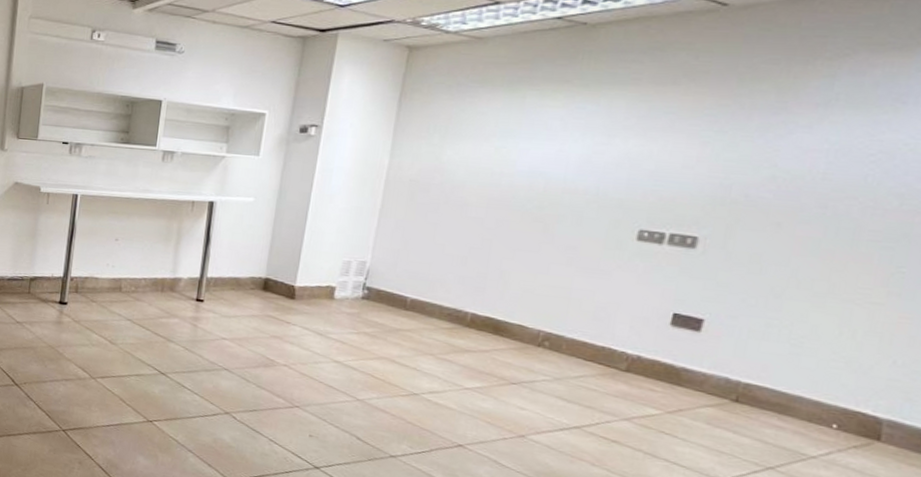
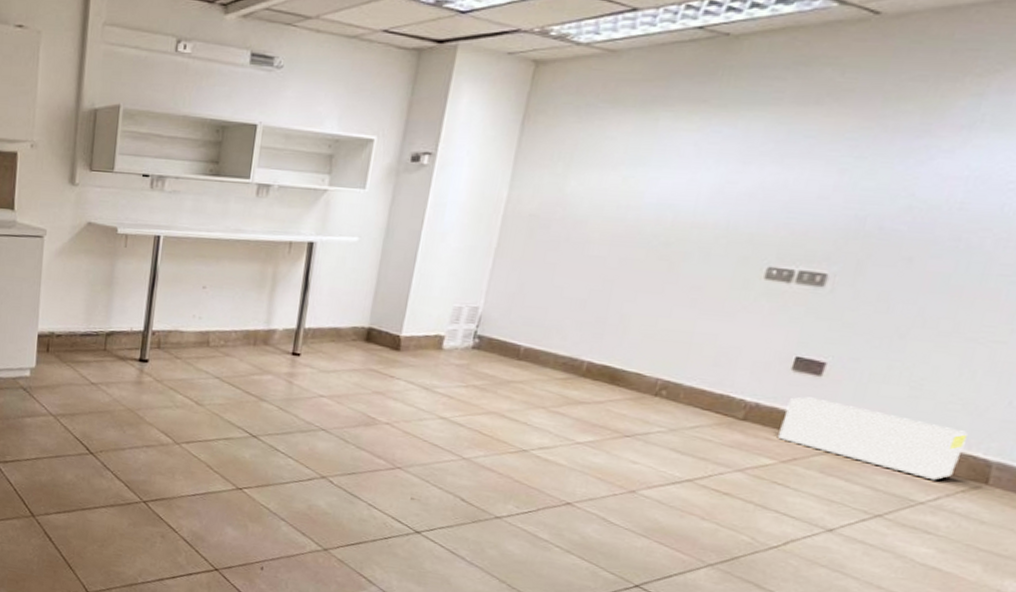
cardboard box: none [662,351,854,436] -> present [778,397,968,481]

